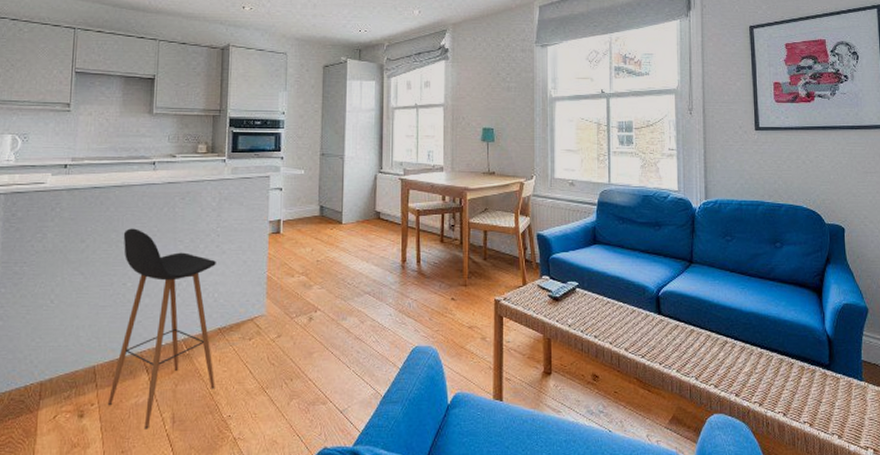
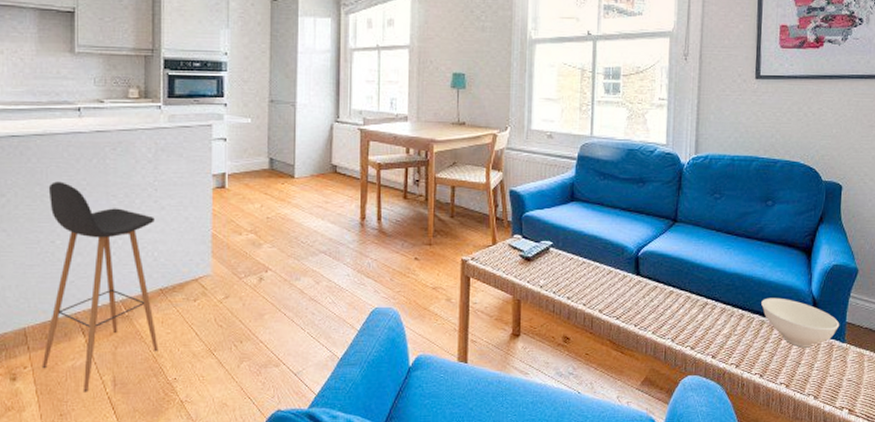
bowl: none [778,336,856,386] -> present [761,297,840,348]

